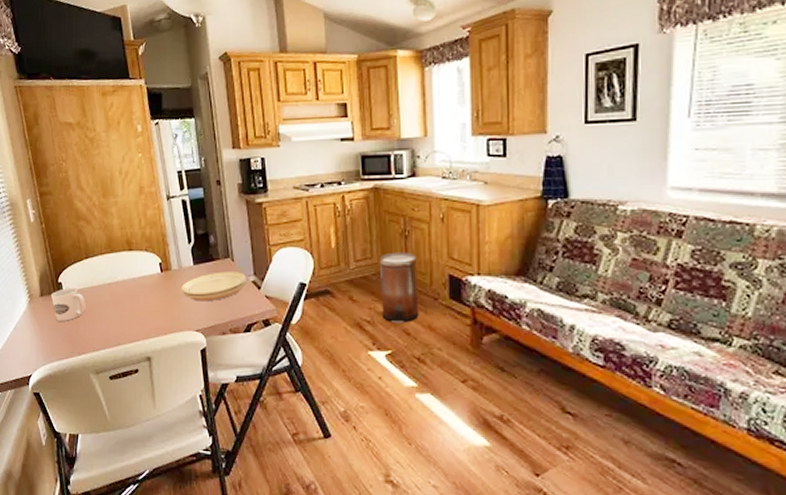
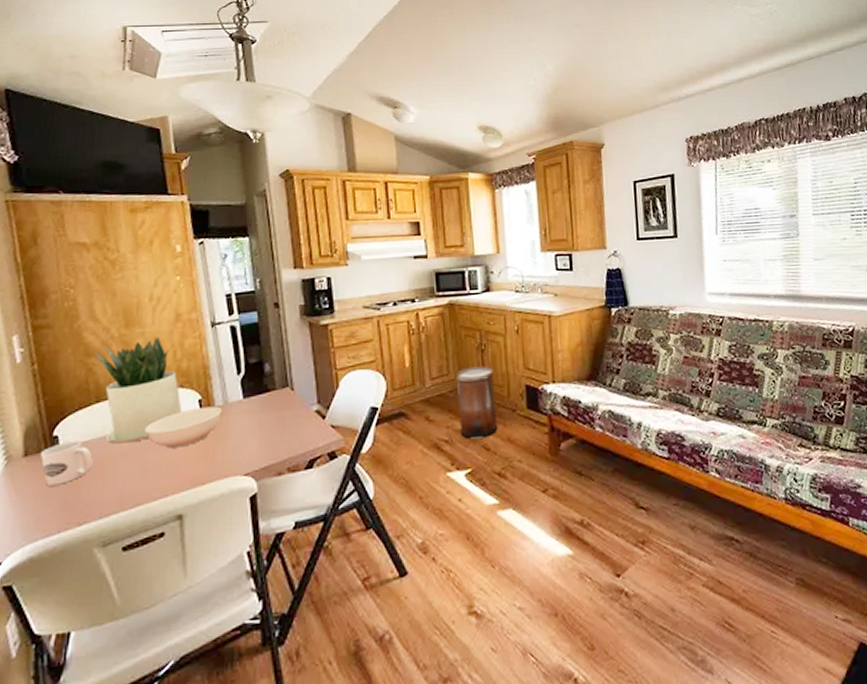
planter: none [82,206,148,294] -> present [94,337,183,444]
bowl: none [120,269,177,302] -> present [143,406,222,448]
plate: present [181,271,247,302] -> none [226,401,310,440]

